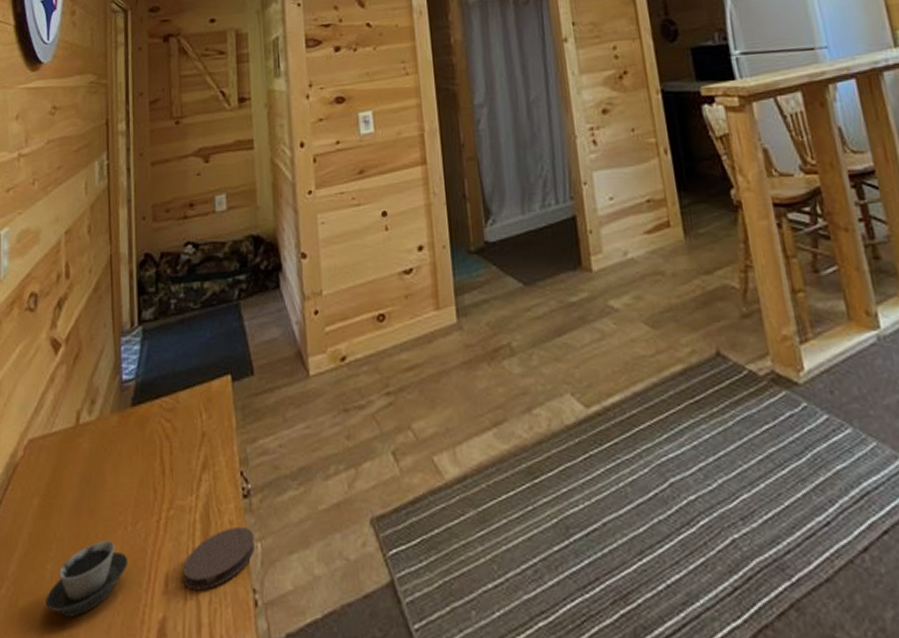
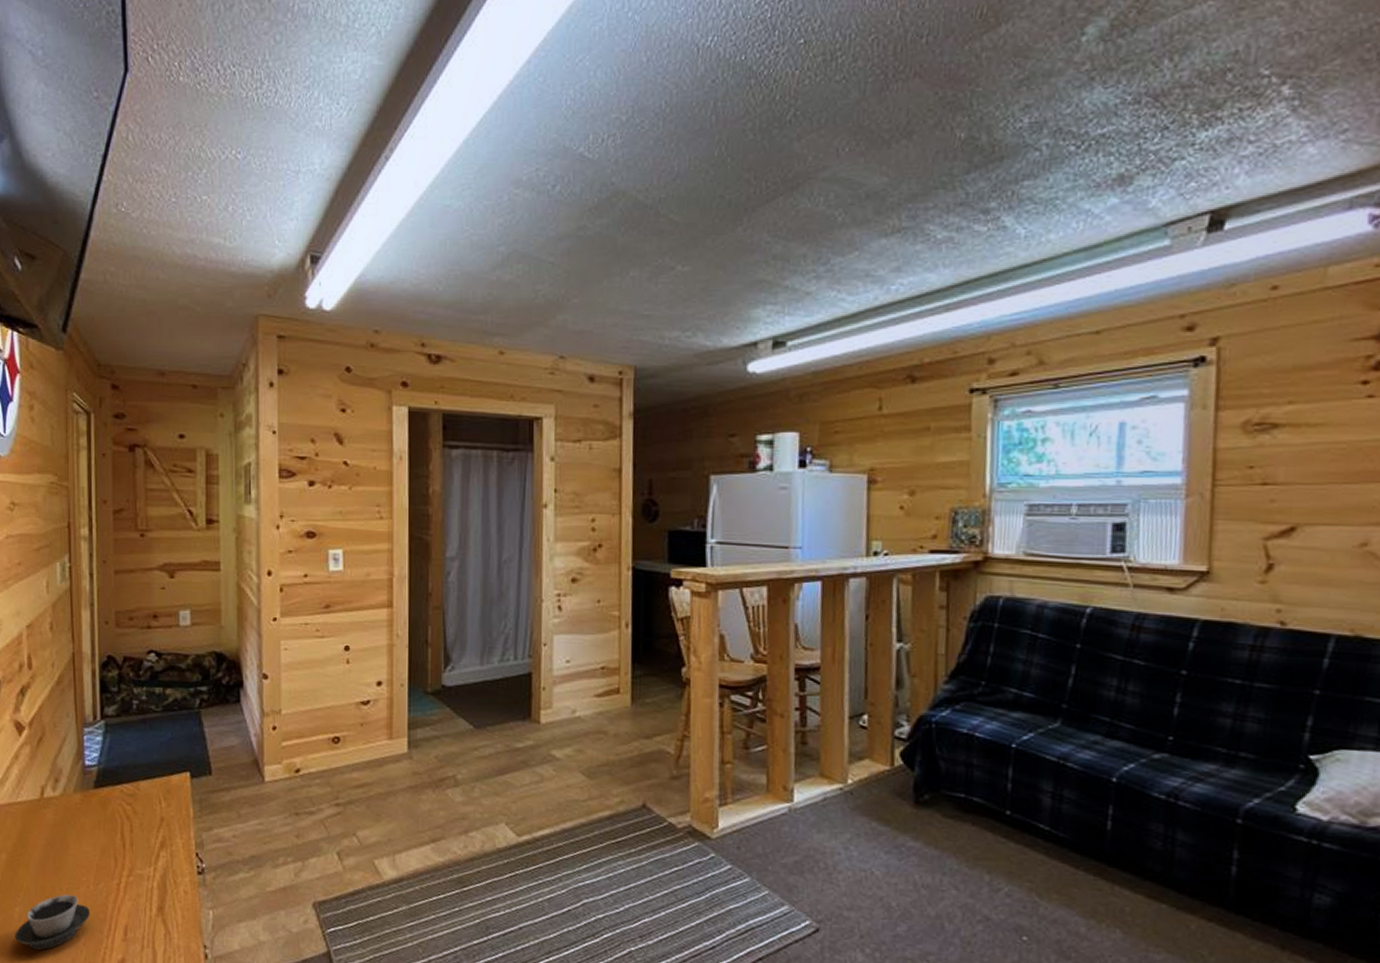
coaster: present [183,526,255,591] -> none [141,896,207,942]

